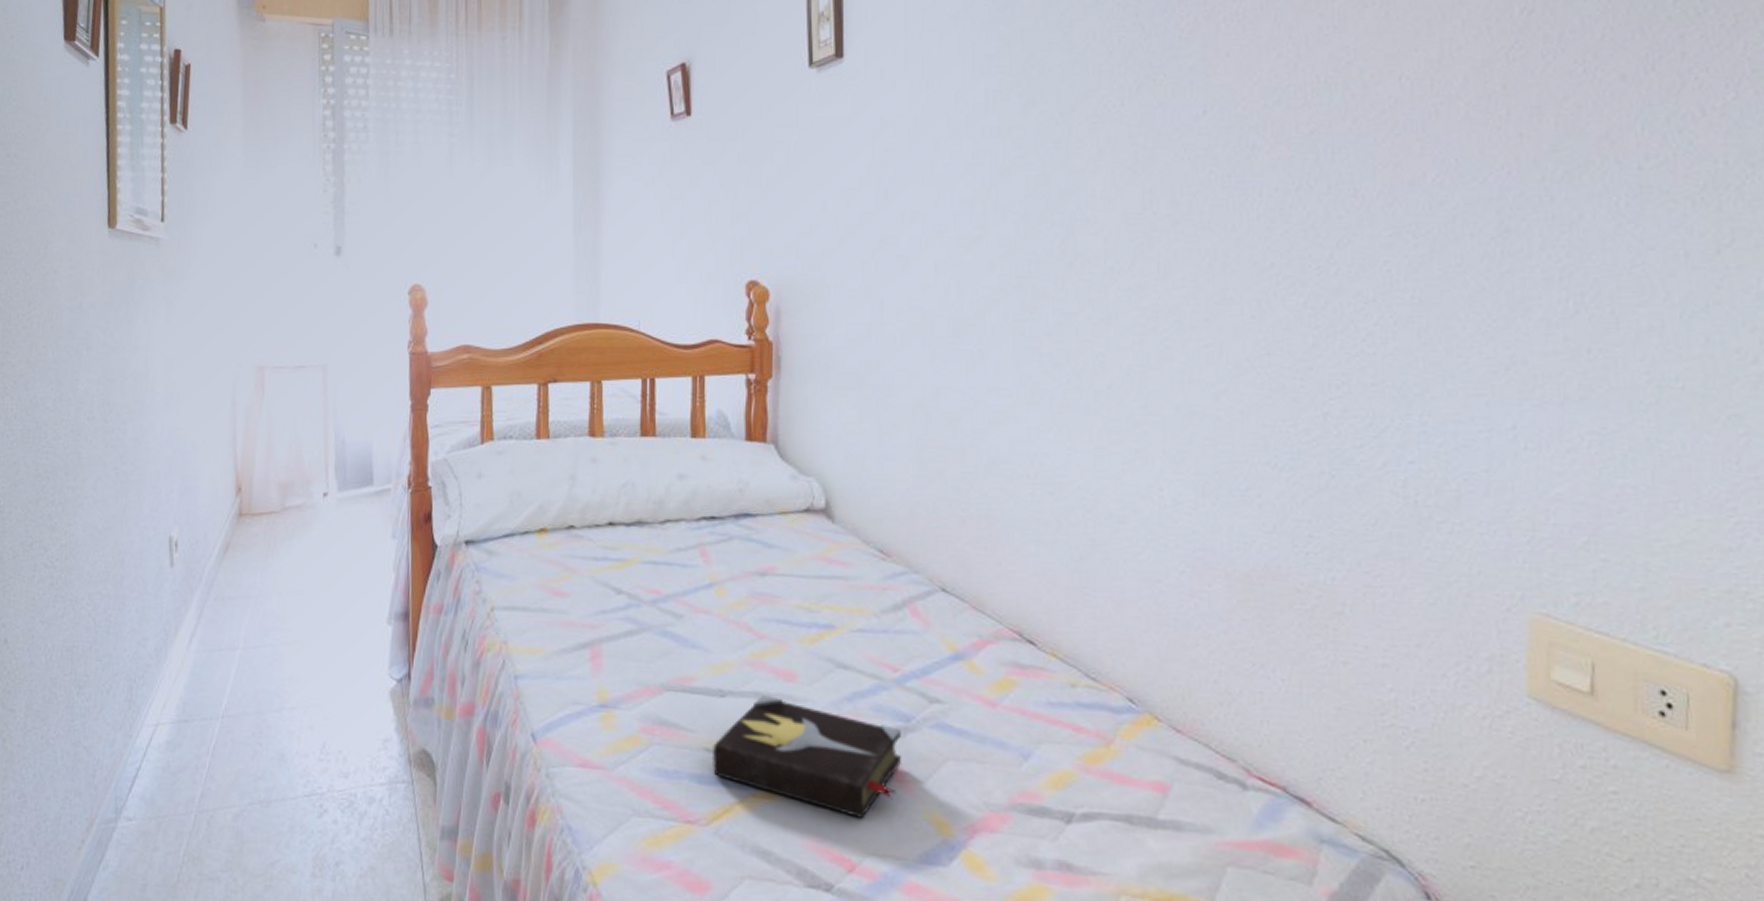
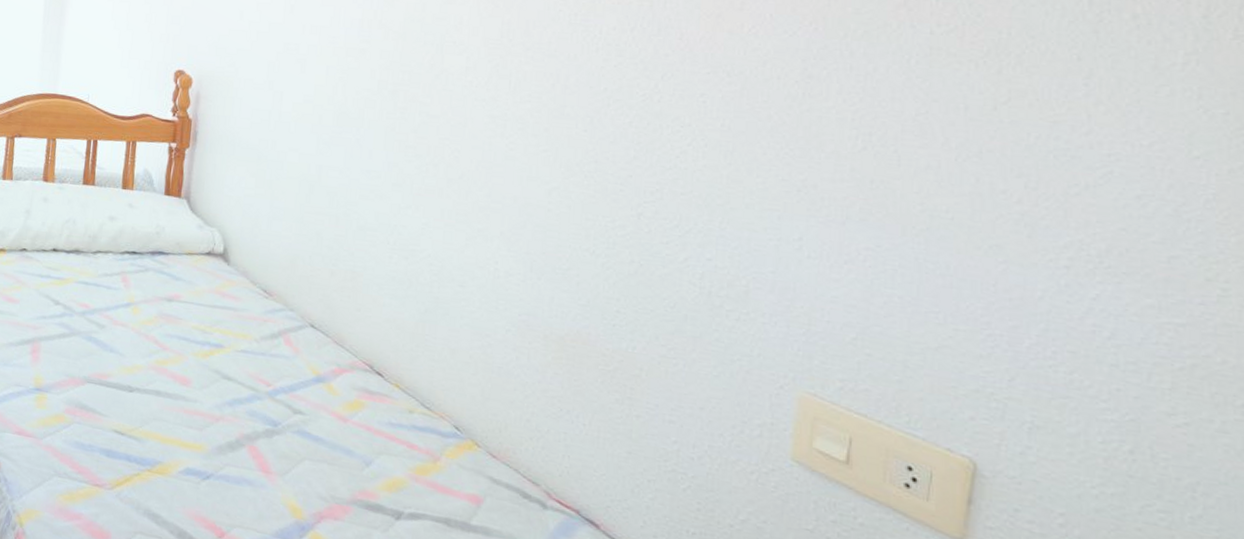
hardback book: present [713,694,901,818] -> none [119,392,269,497]

